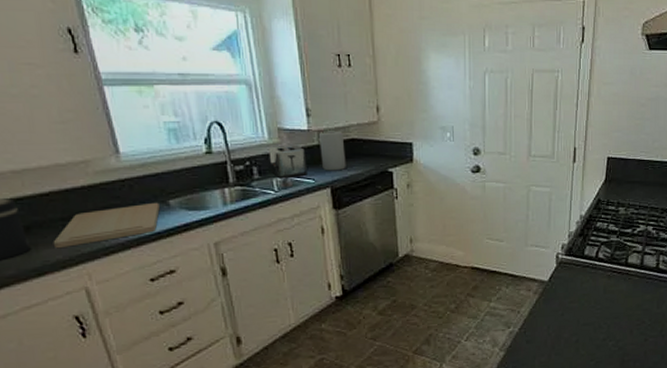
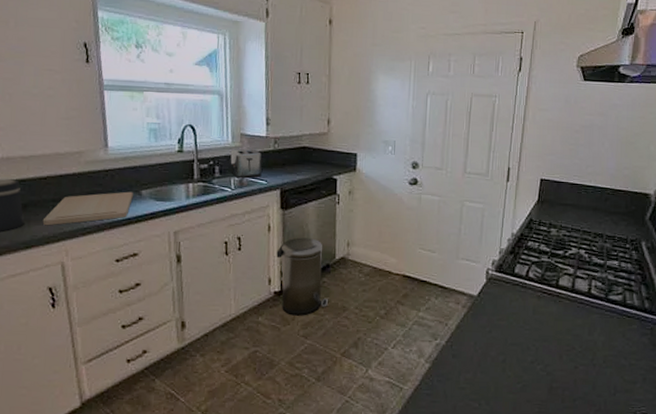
paper towel holder: present [319,130,346,171] -> none [275,138,297,175]
pedal bin: none [334,237,396,319] -> present [276,237,329,316]

